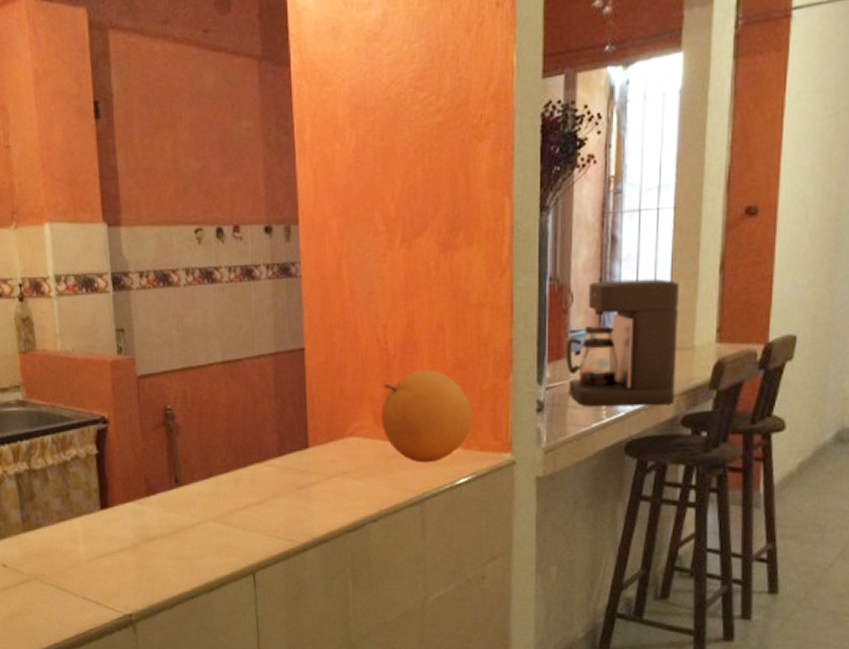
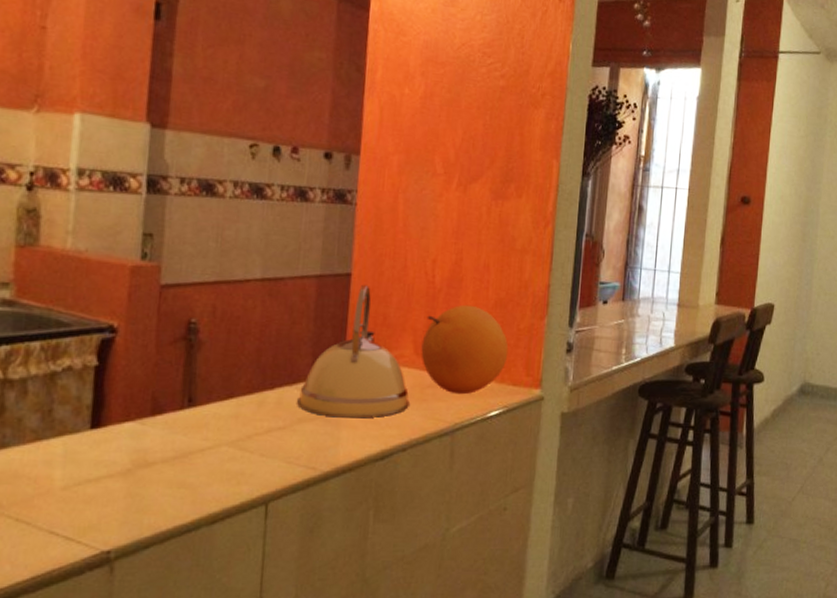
kettle: none [269,357,375,491] -> present [297,284,410,419]
coffee maker: present [565,278,679,407] -> none [594,242,689,355]

